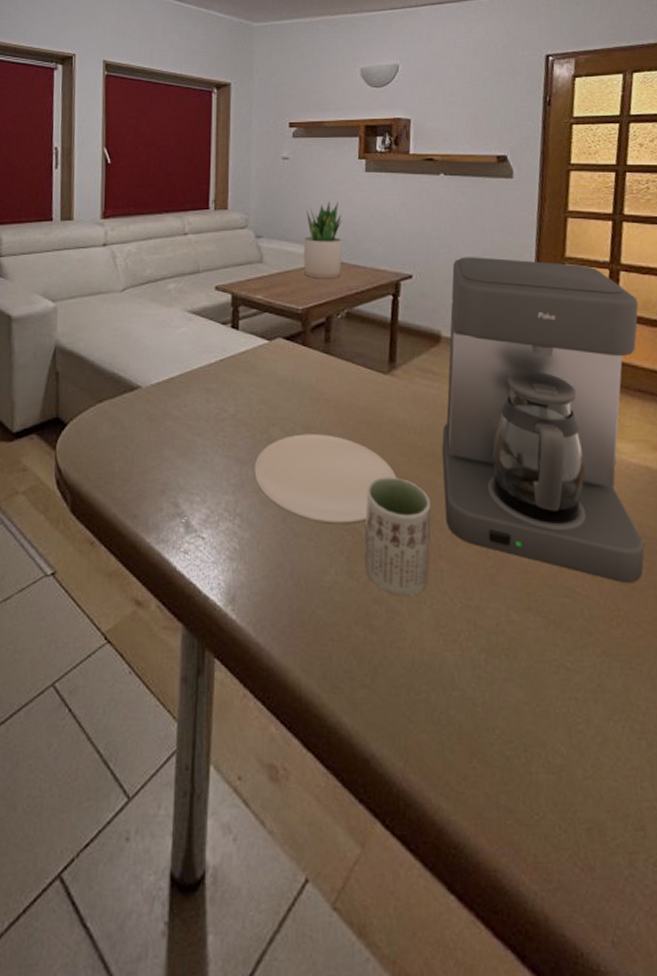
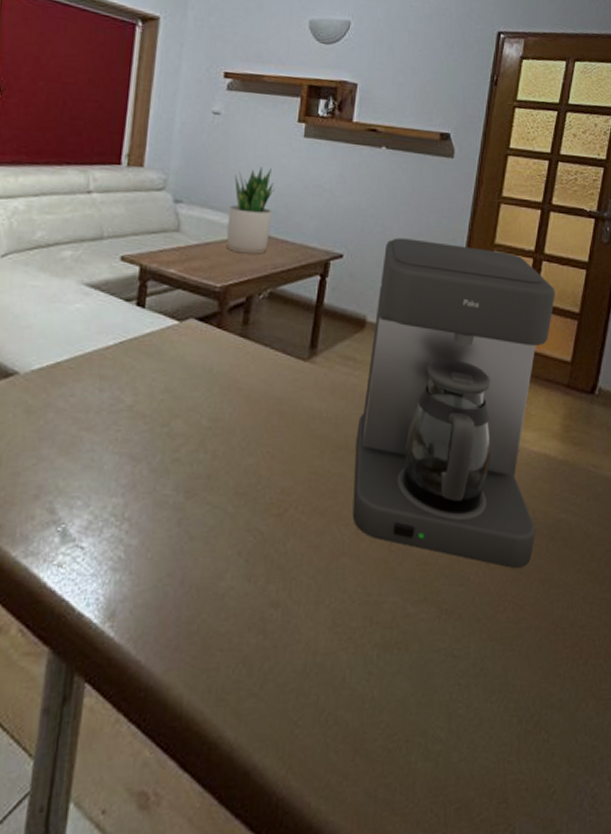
plate: present [254,434,397,525] -> none [149,427,307,525]
cup: present [364,477,431,597] -> none [264,471,339,598]

